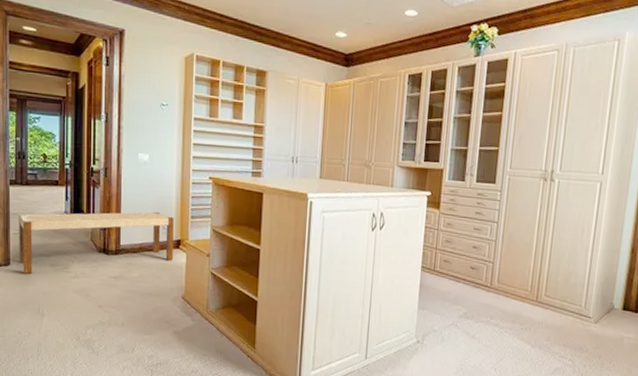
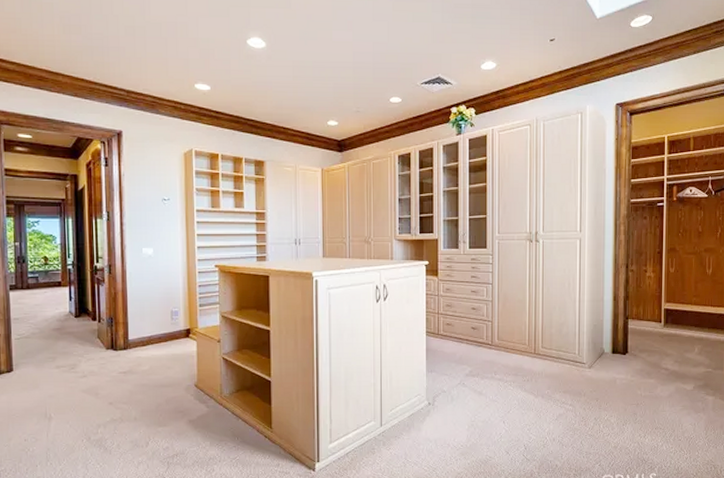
bench: present [19,212,174,274] -> none [20,304,184,378]

